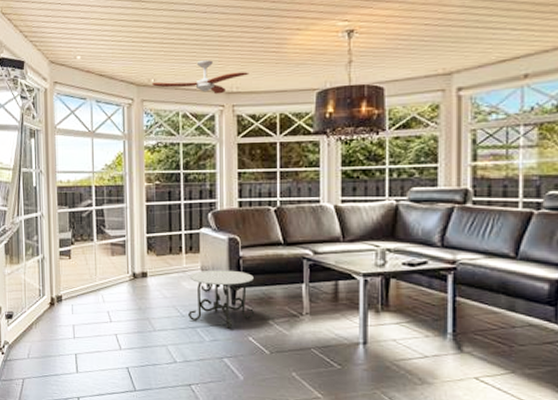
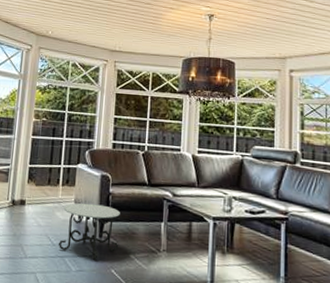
ceiling fan: present [152,60,249,95] -> none [50,22,131,51]

